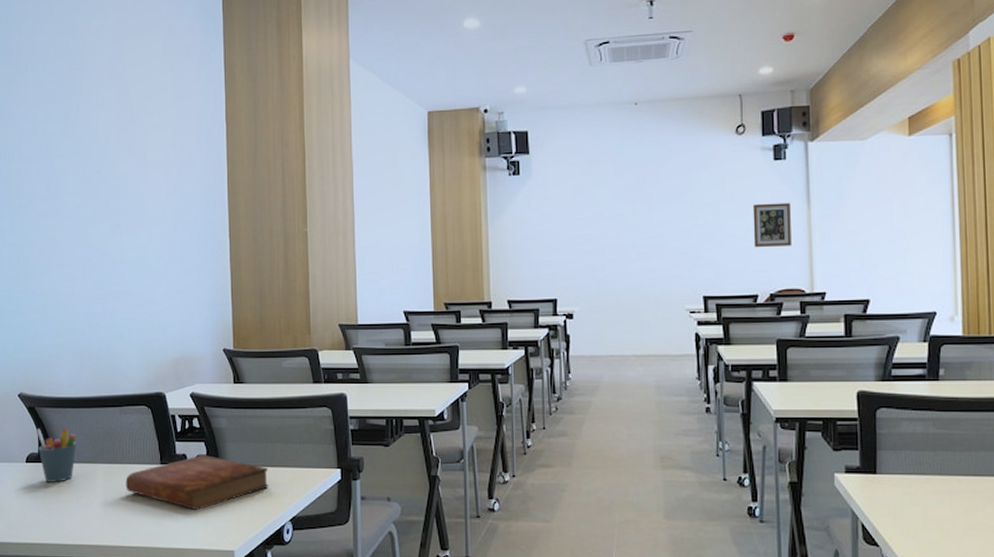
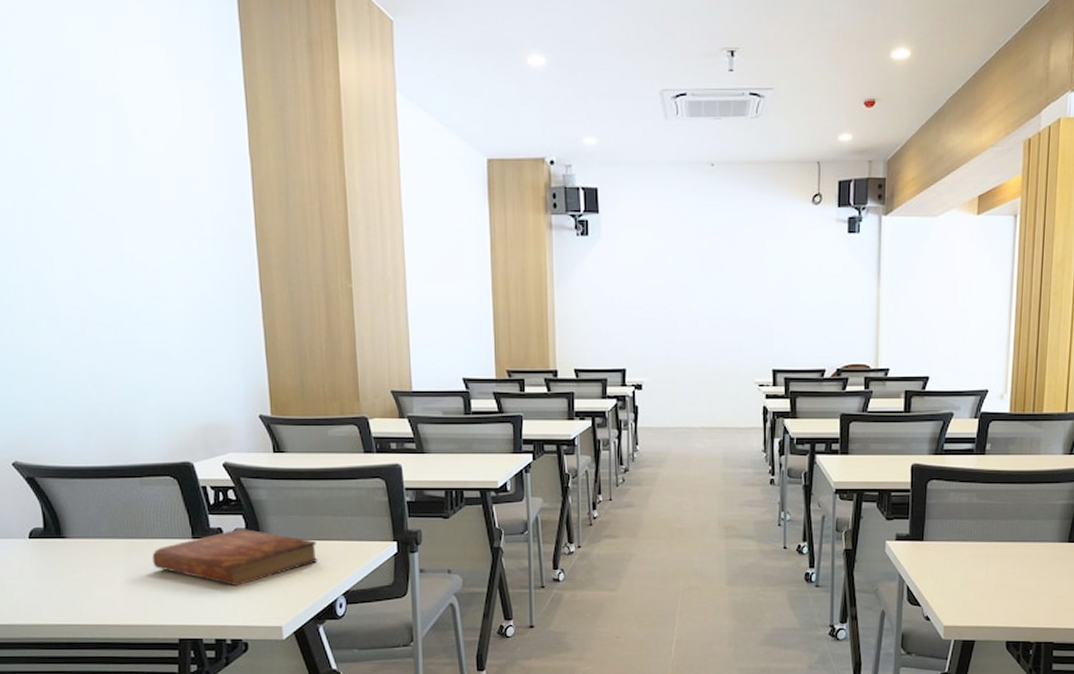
pen holder: present [36,428,77,482] -> none [38,501,90,559]
wall art: present [752,203,791,247] -> none [824,277,861,321]

